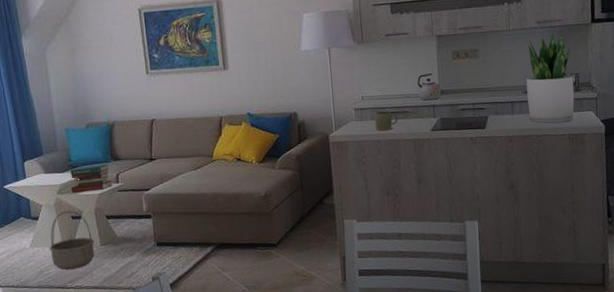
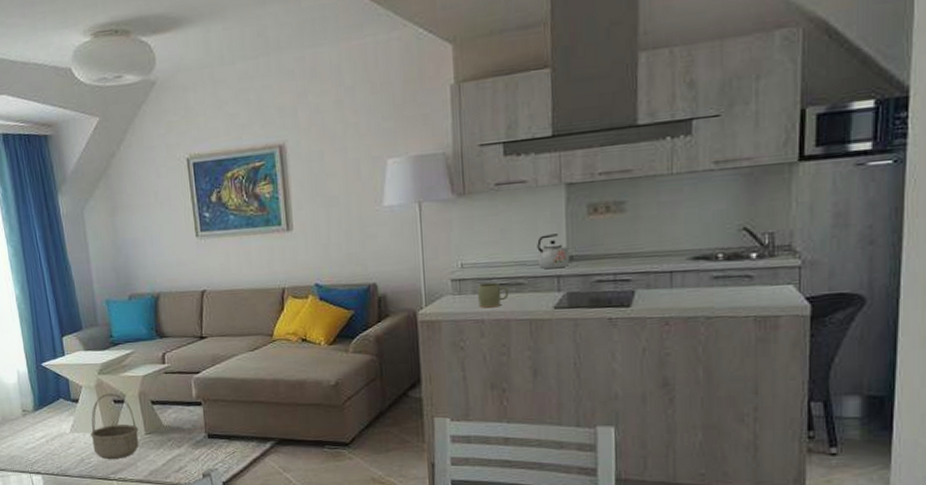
books: present [70,163,113,193] -> none [112,341,159,374]
planter: present [526,32,575,124] -> none [694,175,766,301]

